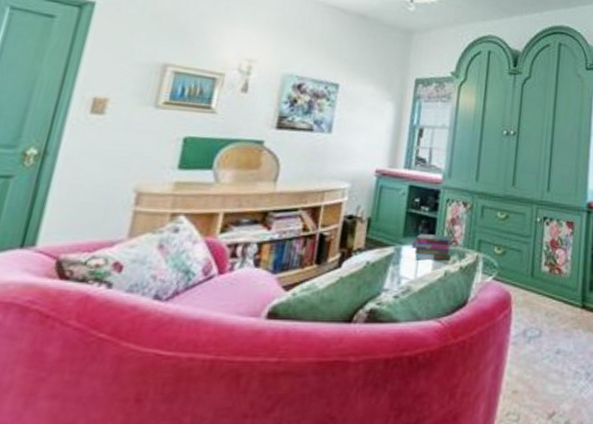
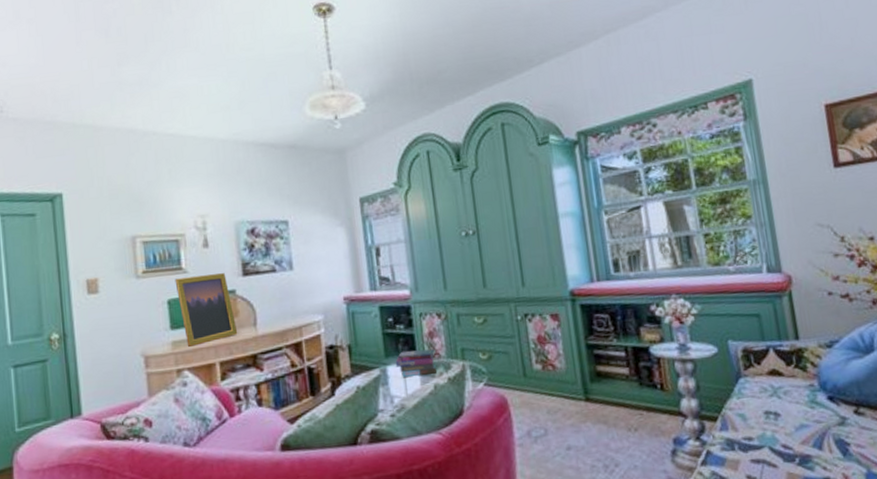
picture frame: none [192,117,258,191] -> present [175,273,238,347]

